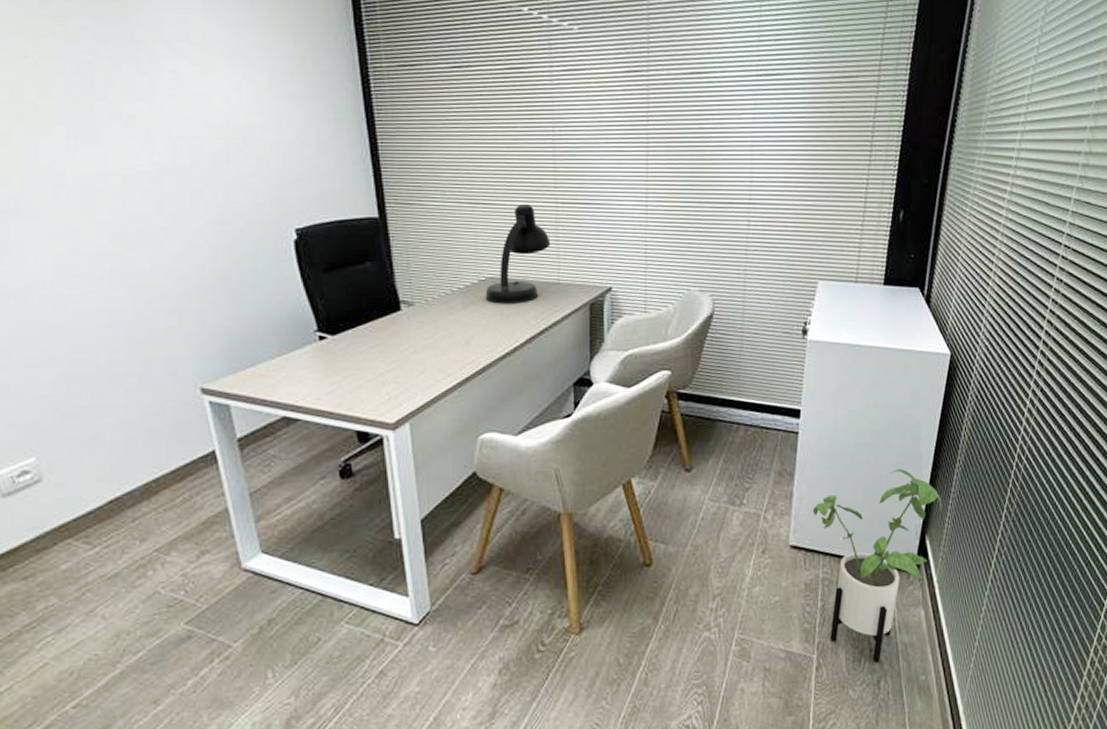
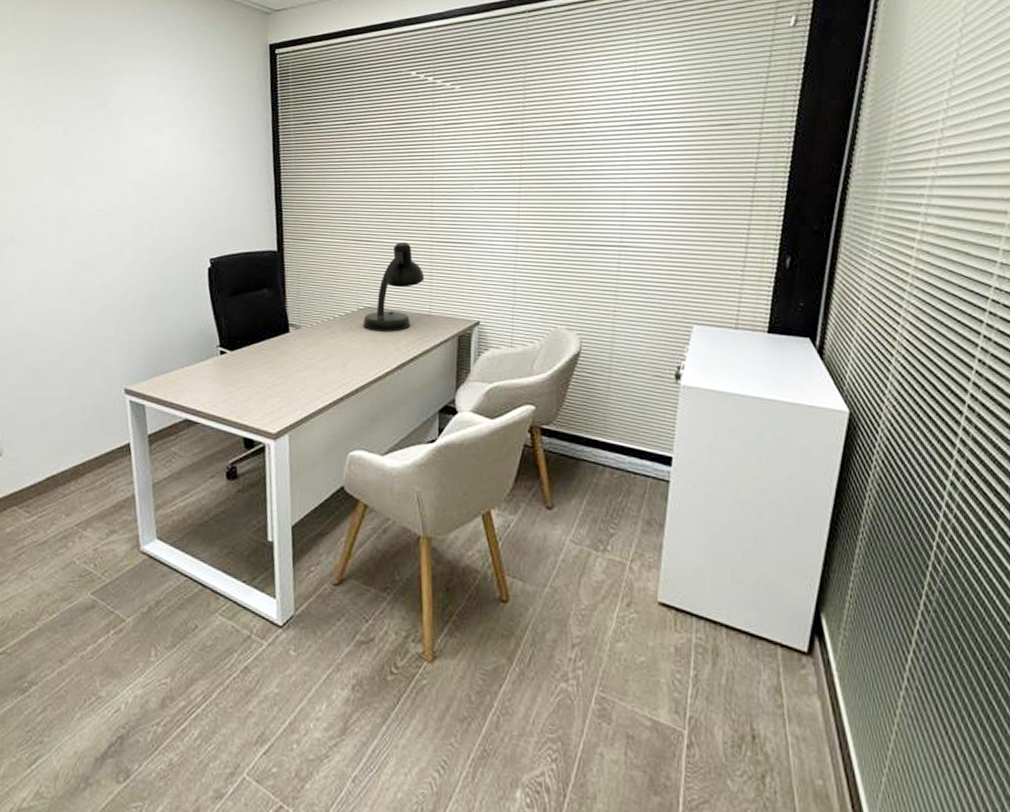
house plant: present [812,468,942,663] -> none [684,532,842,753]

